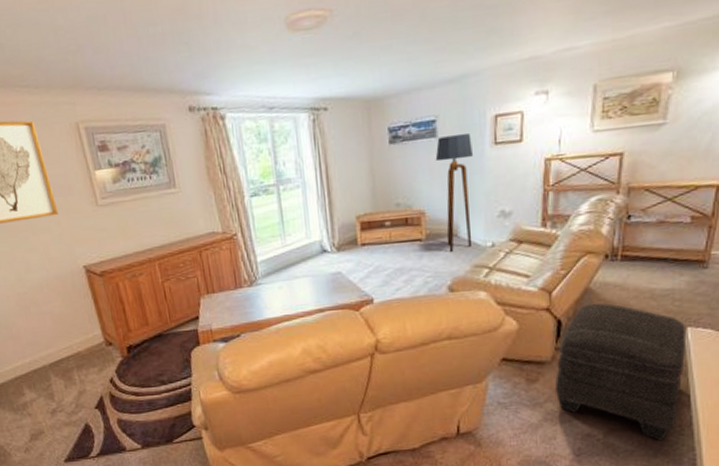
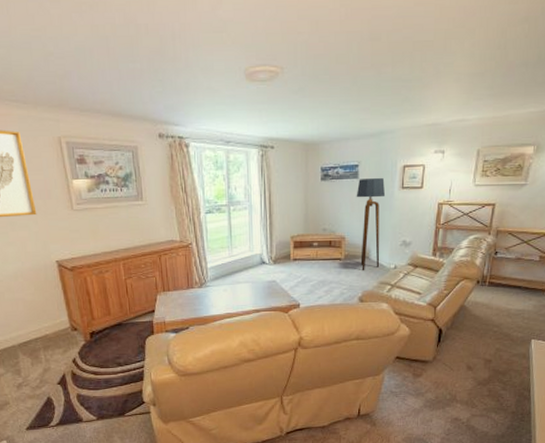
ottoman: present [555,303,685,441] -> none [434,317,530,425]

